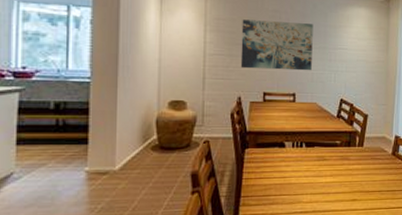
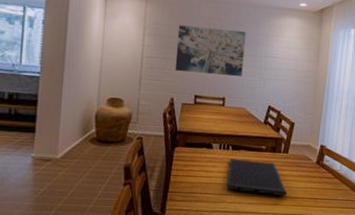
cutting board: none [302,156,365,191] -> present [226,159,288,196]

